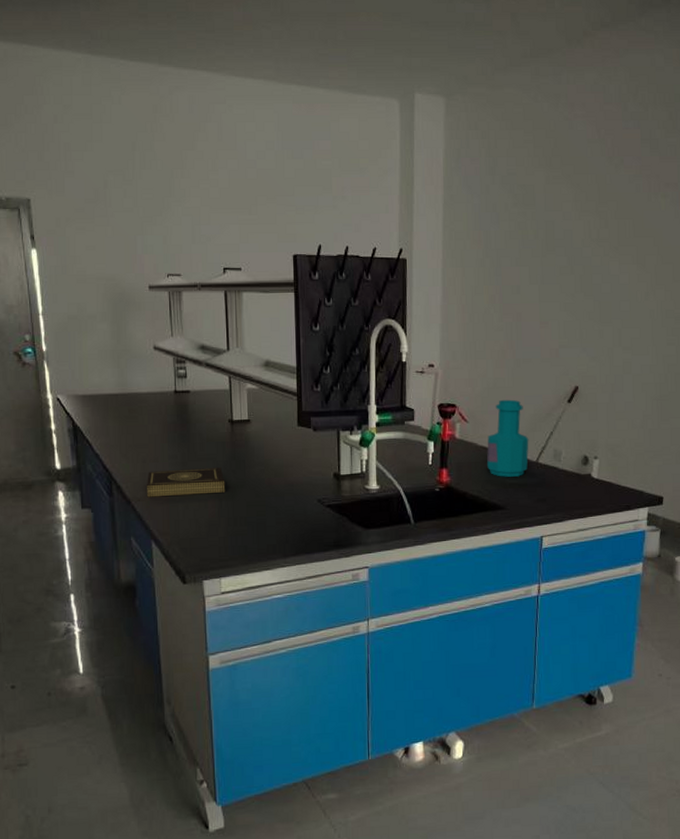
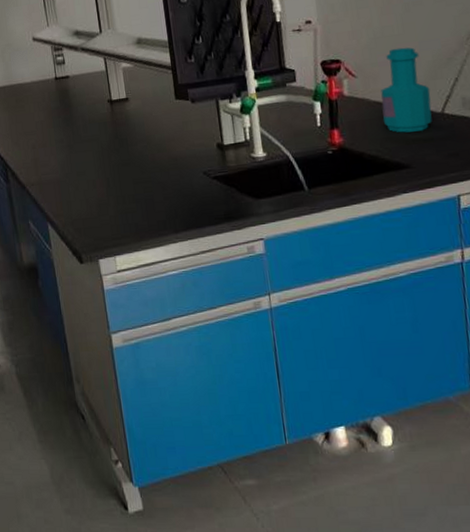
book: present [147,468,226,498] -> none [38,147,112,182]

